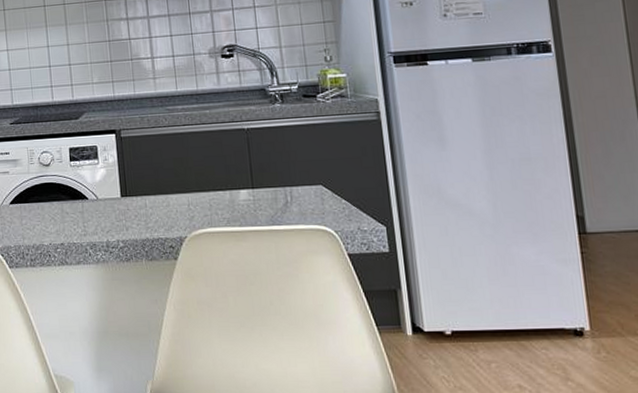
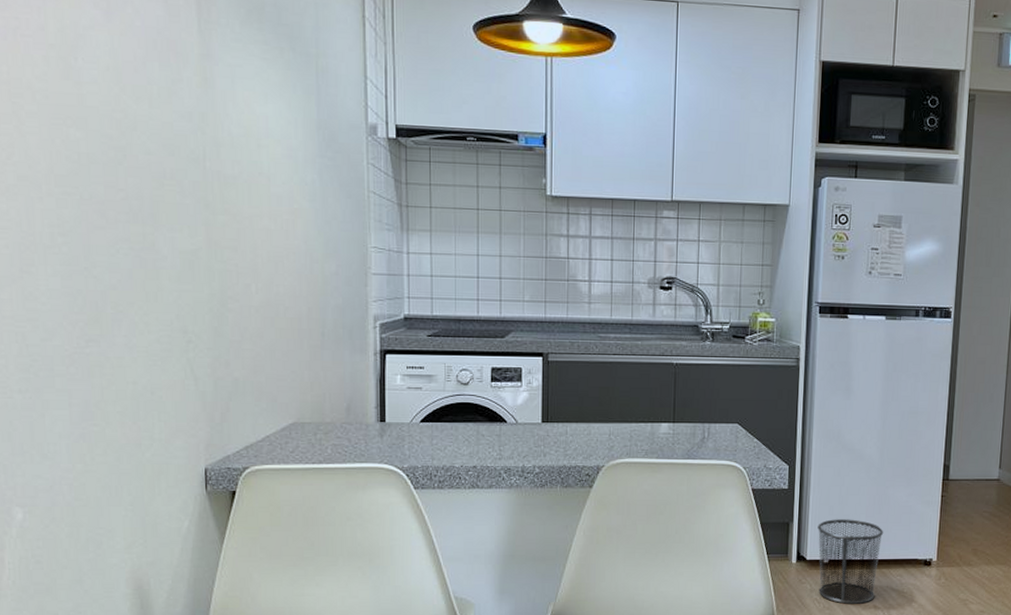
waste bin: none [431,283,517,383] -> present [817,519,884,604]

